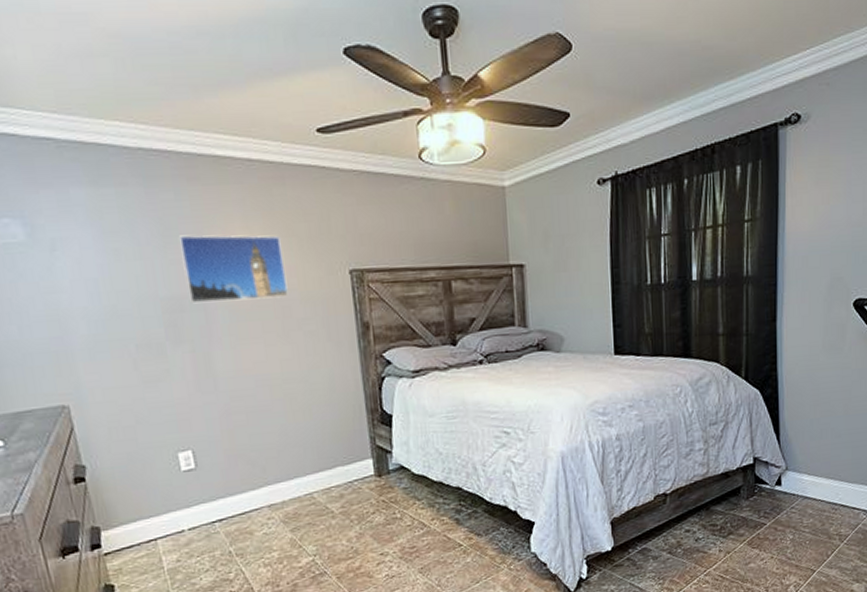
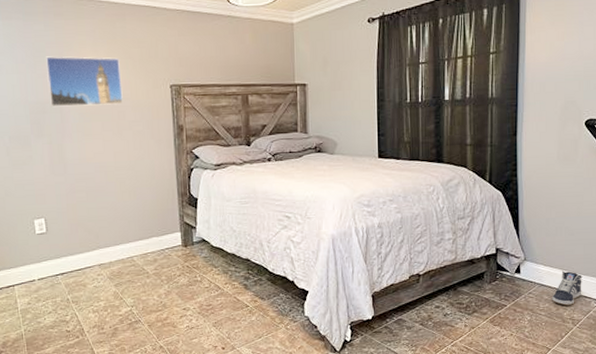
sneaker: none [817,479,850,520] -> present [552,270,582,306]

